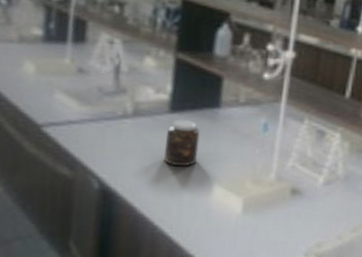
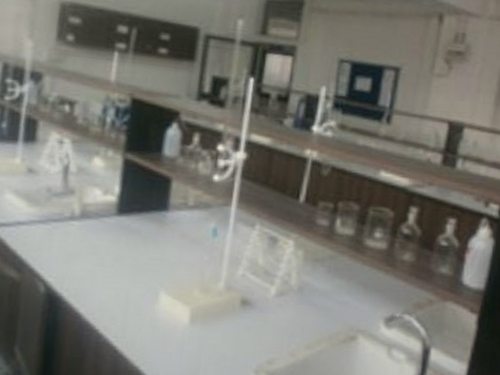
jar: present [163,119,200,167] -> none [110,222,148,272]

